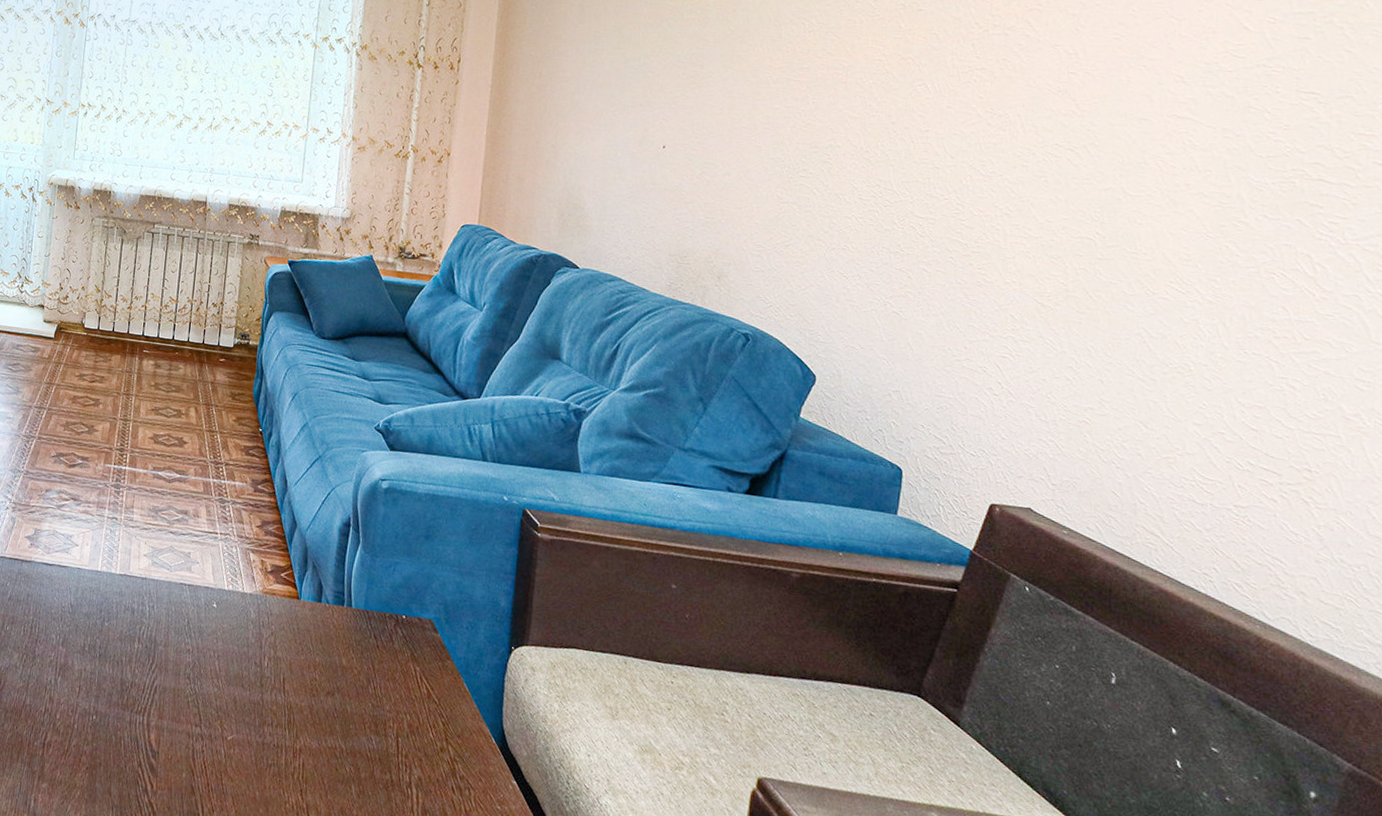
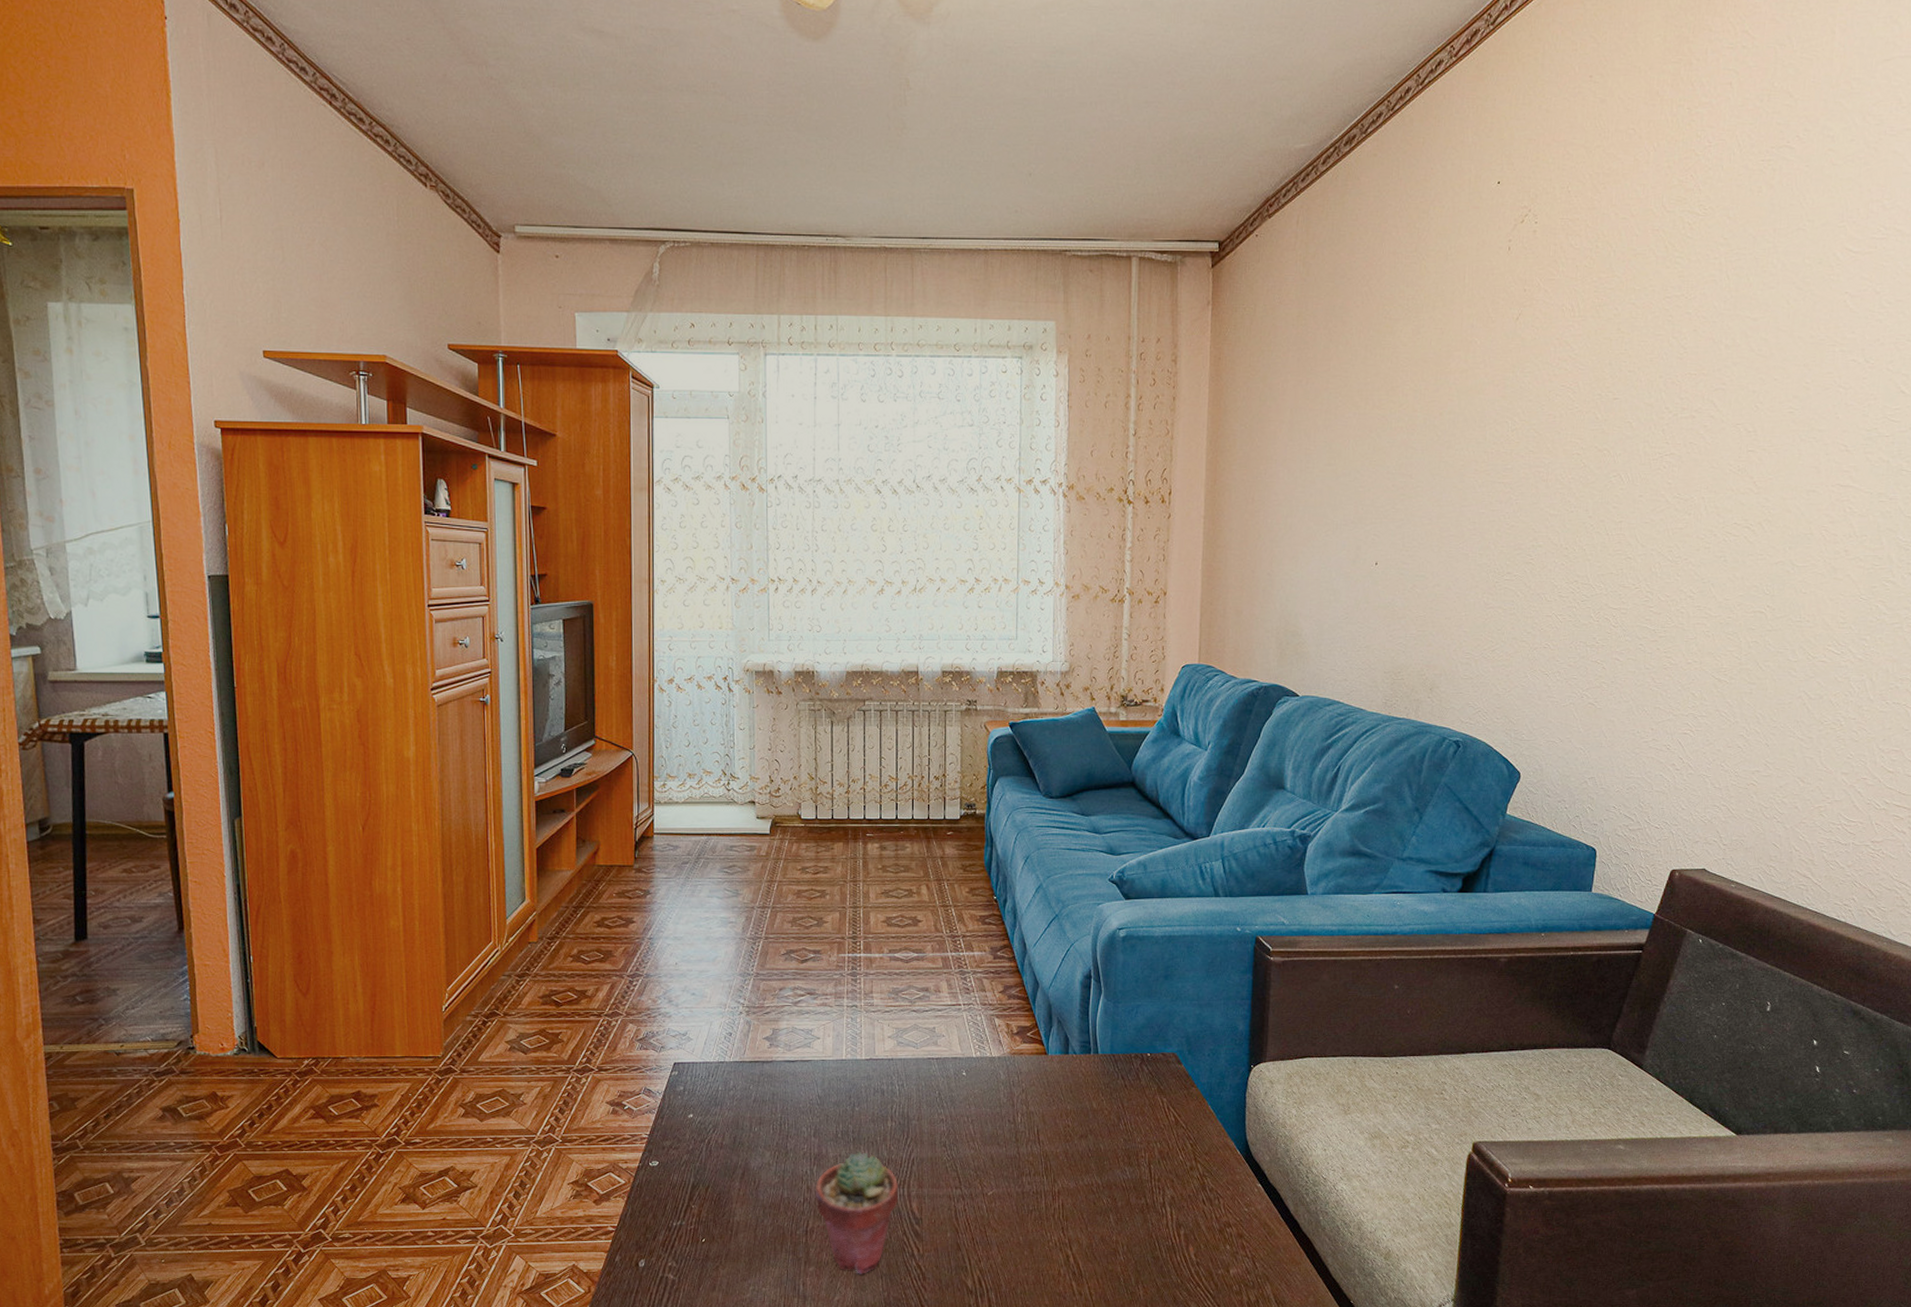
potted succulent: none [56,668,139,801] -> present [815,1151,898,1274]

